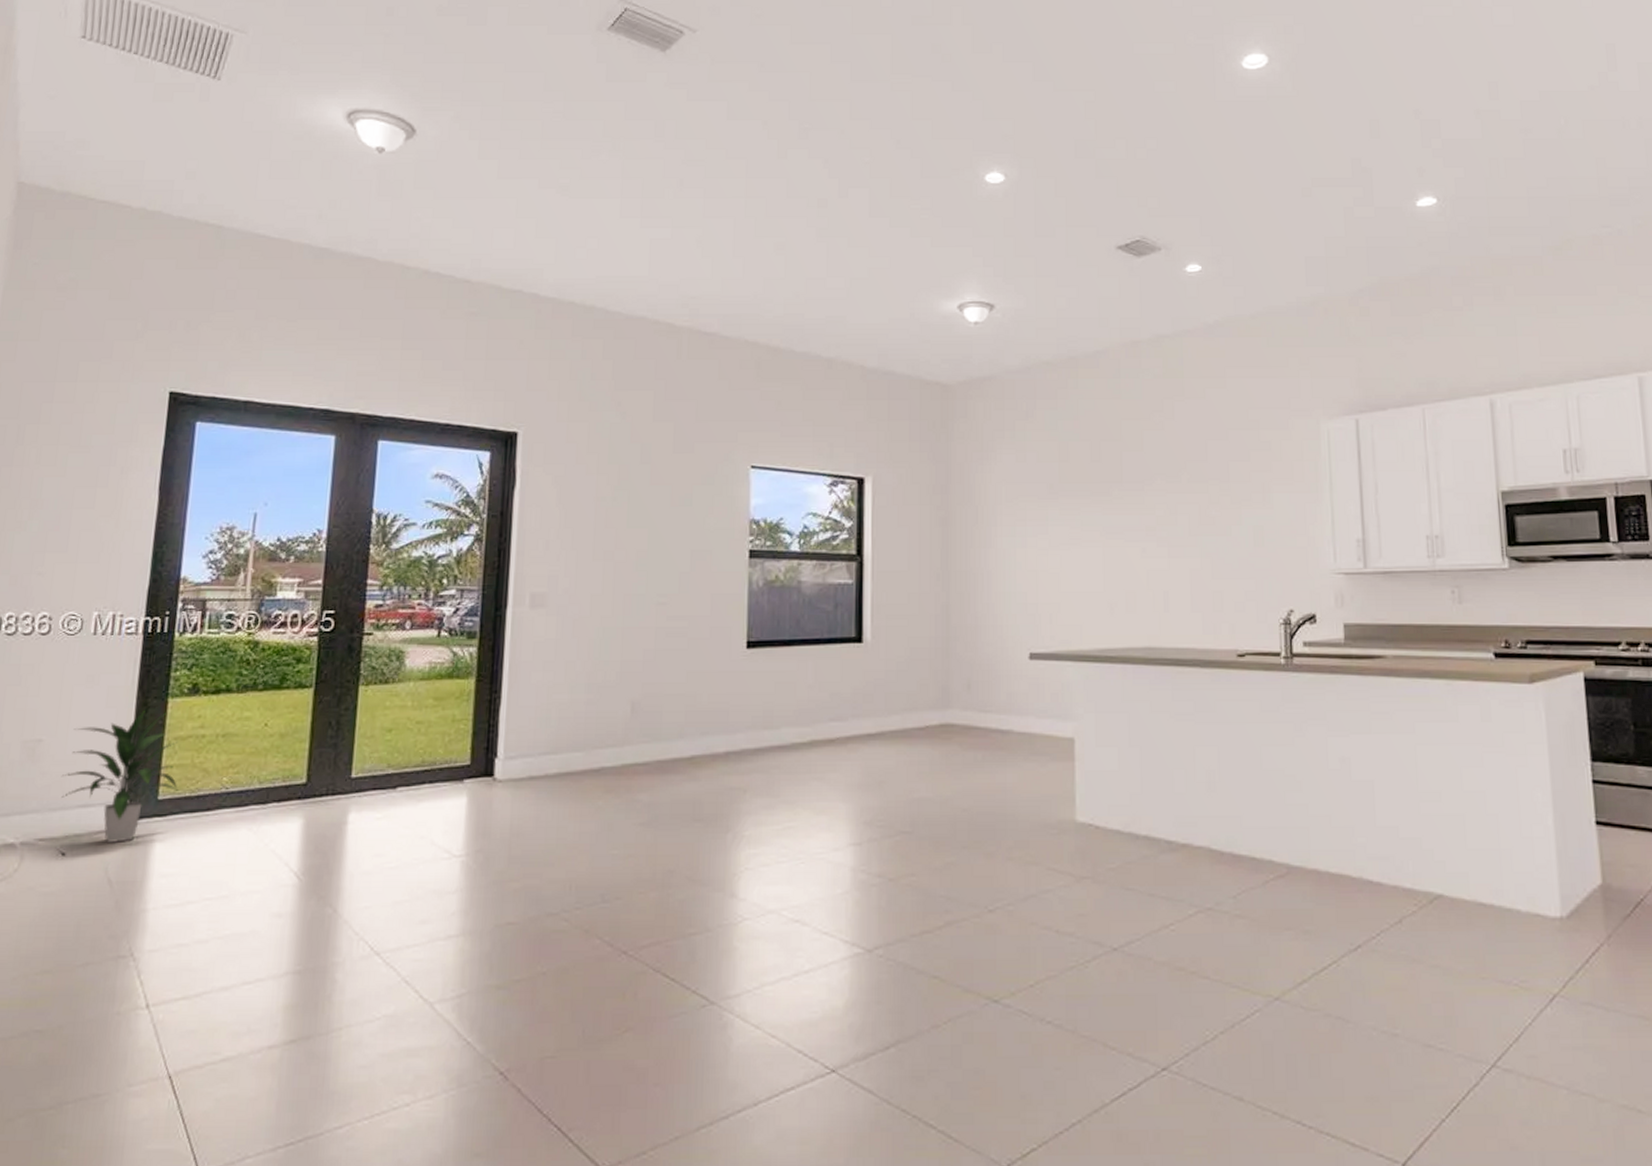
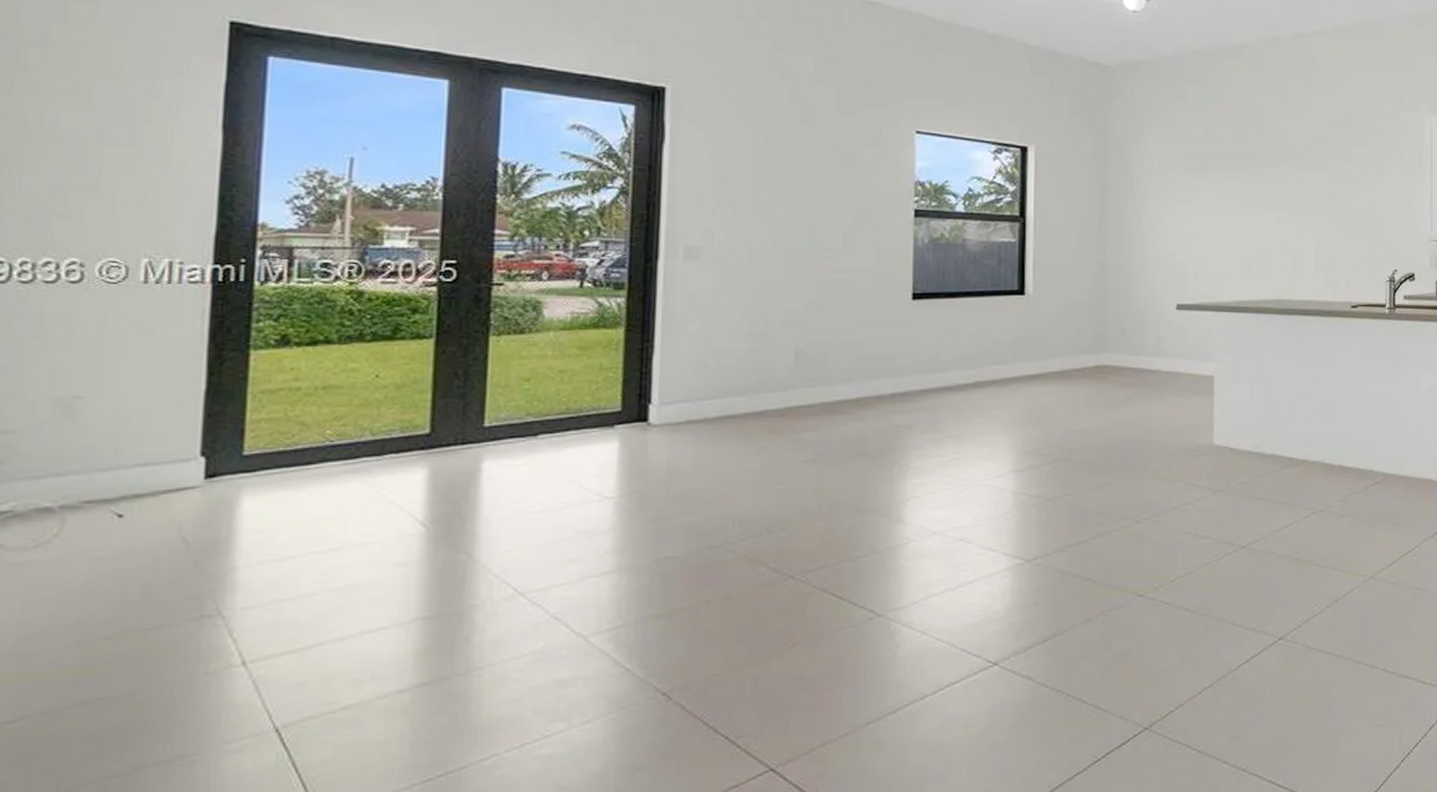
indoor plant: present [61,710,179,843] -> none [112,362,271,501]

